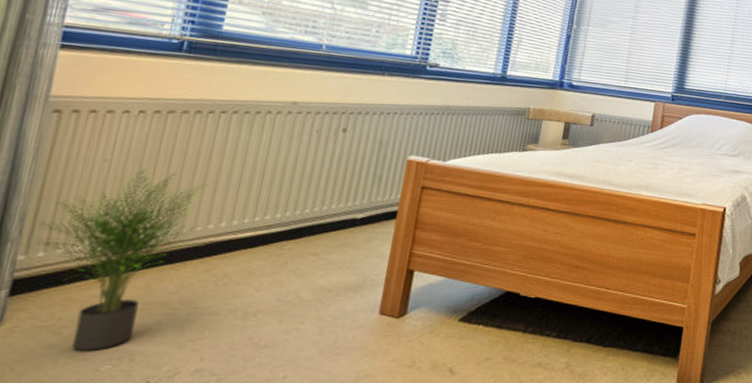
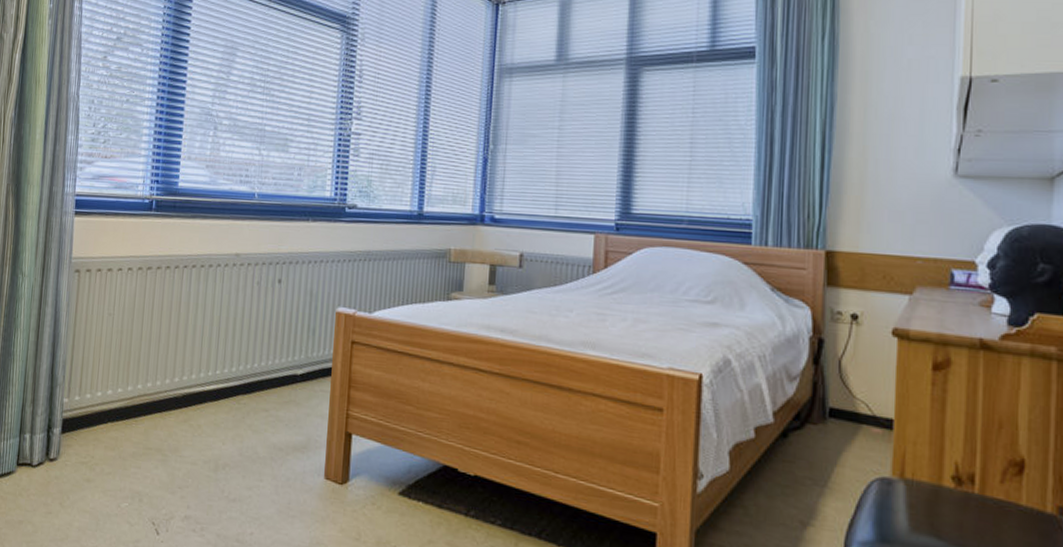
potted plant: present [33,166,210,352] -> none [72,320,181,489]

